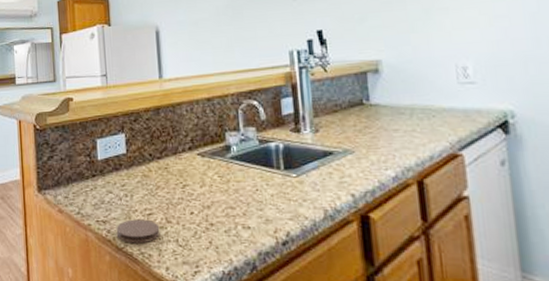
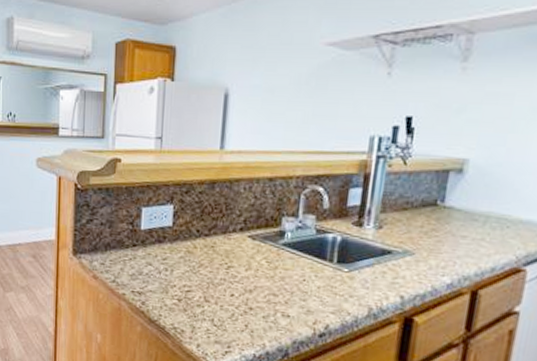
coaster: present [116,219,160,244] -> none [151,294,197,319]

